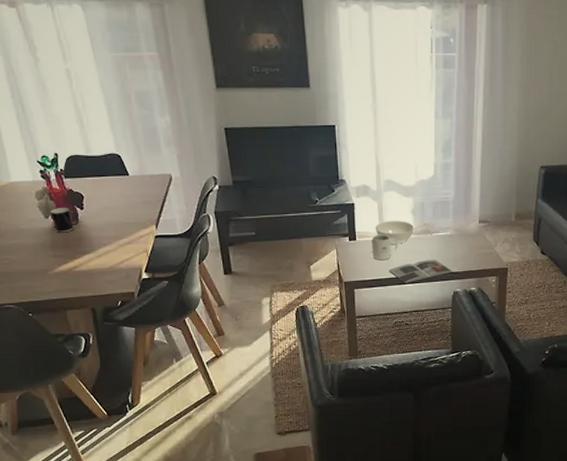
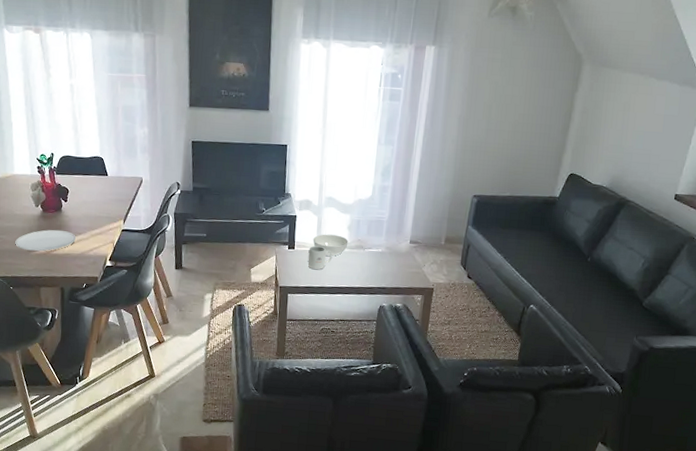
plate: none [26,242,101,270] -> present [15,229,76,252]
mug: present [49,207,79,233] -> none [40,198,62,220]
magazine: present [389,259,454,283] -> none [321,273,382,294]

